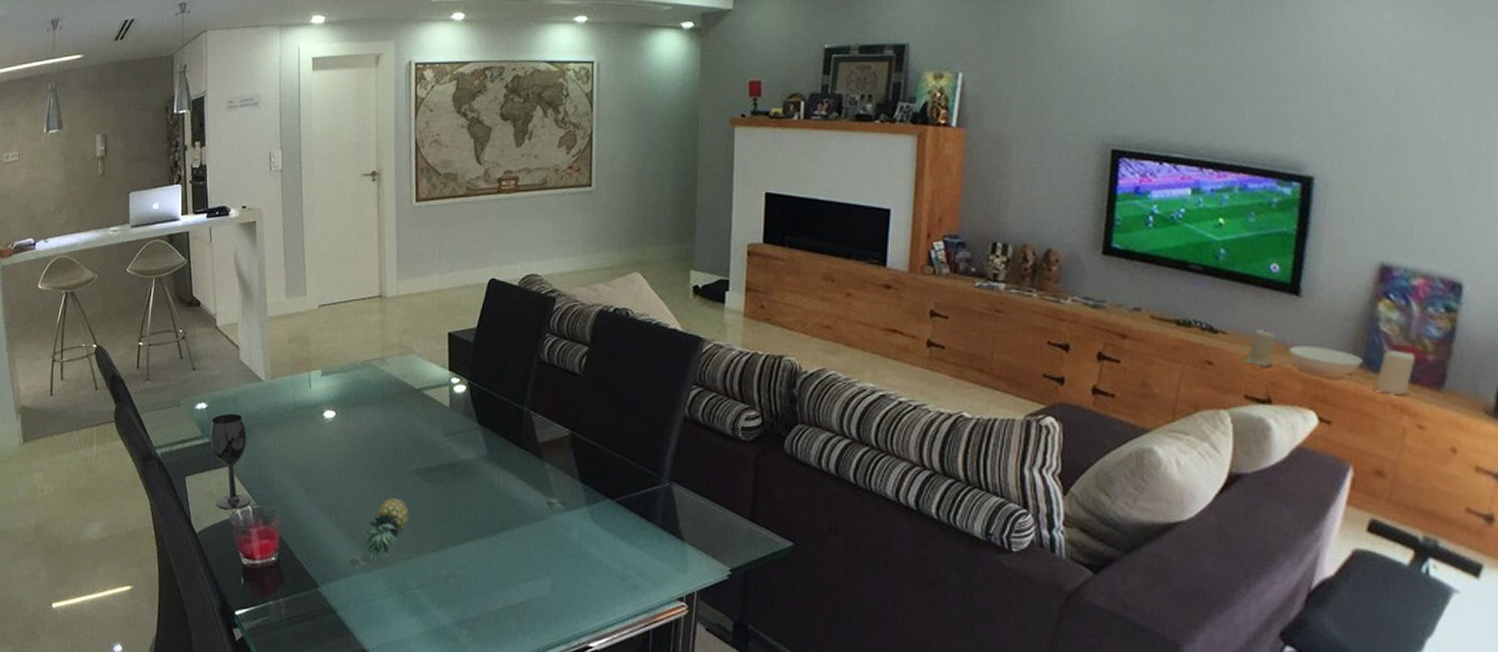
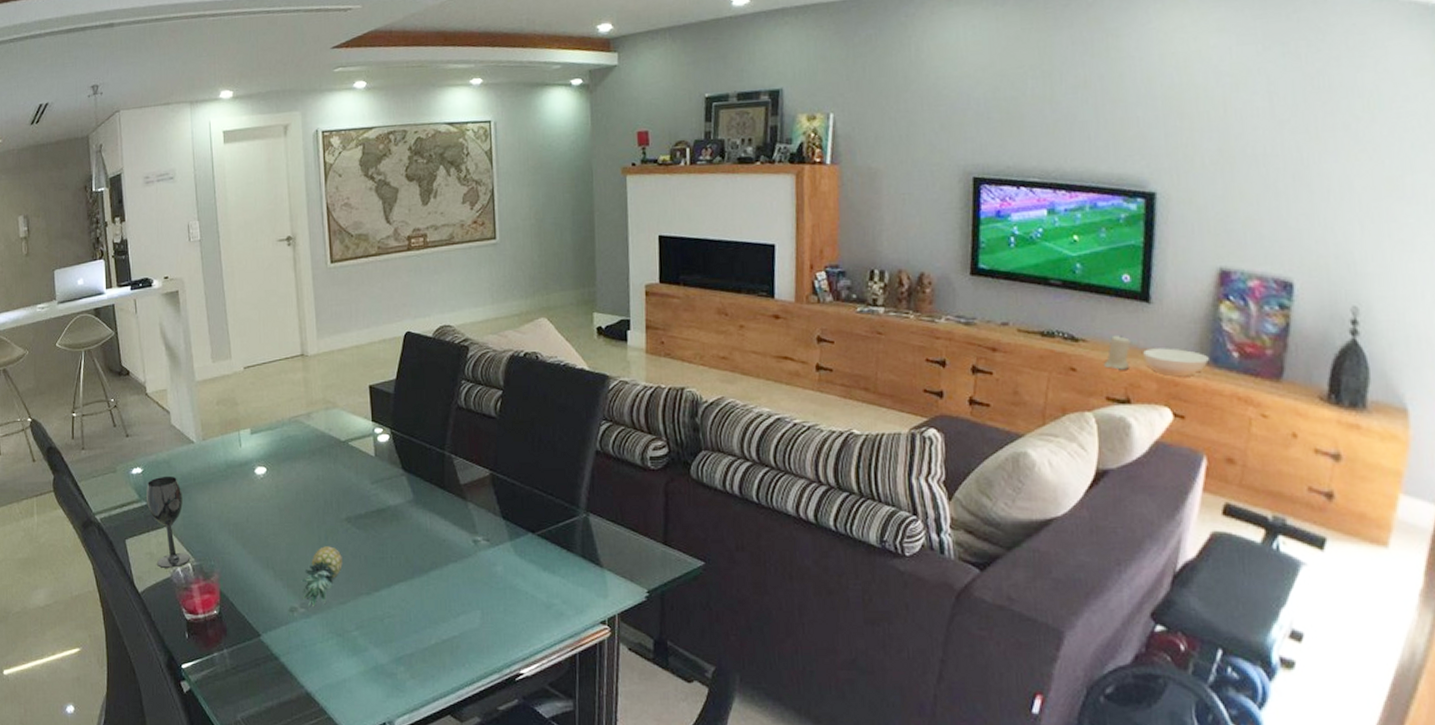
candle: present [1374,349,1416,396] -> none [1221,346,1257,389]

